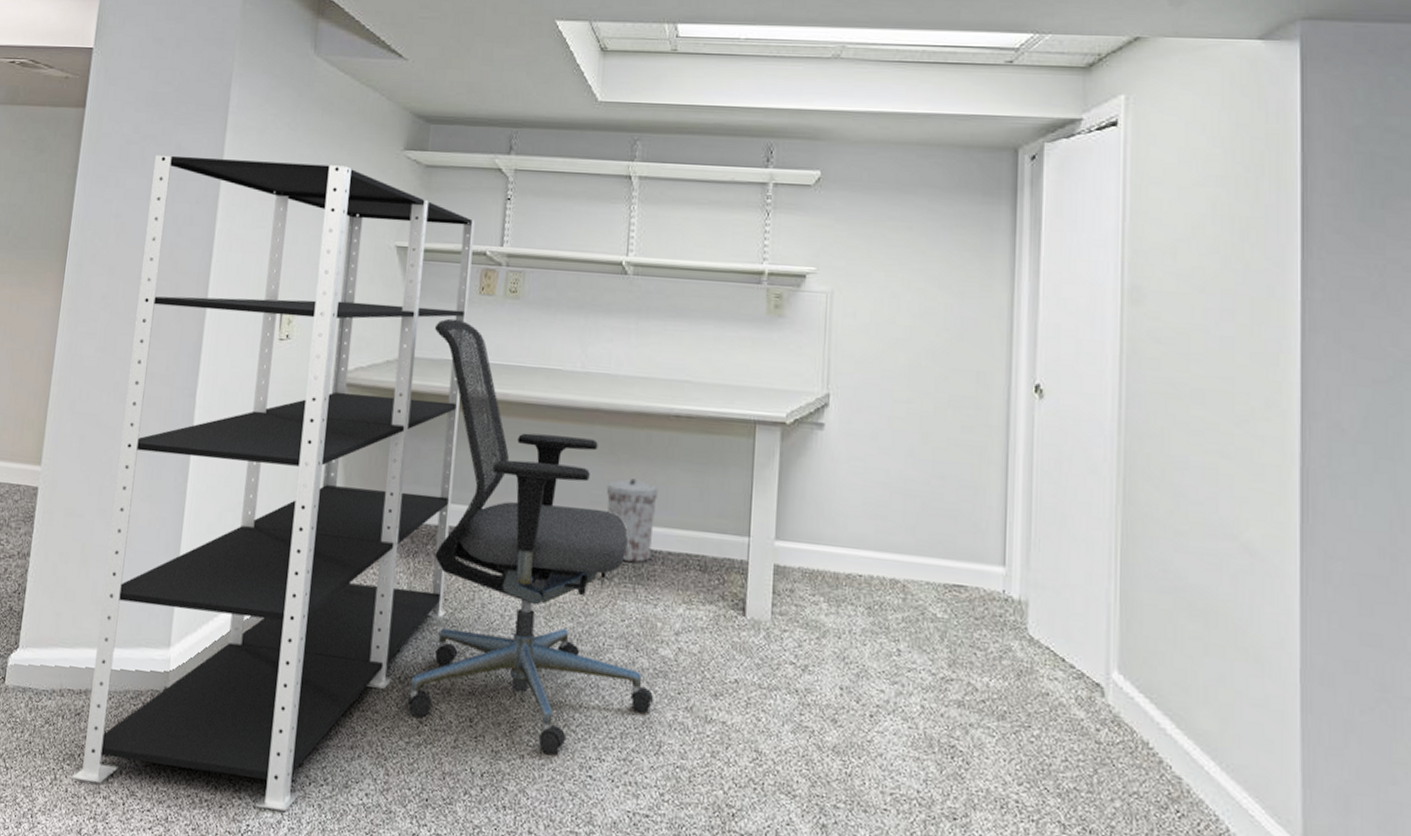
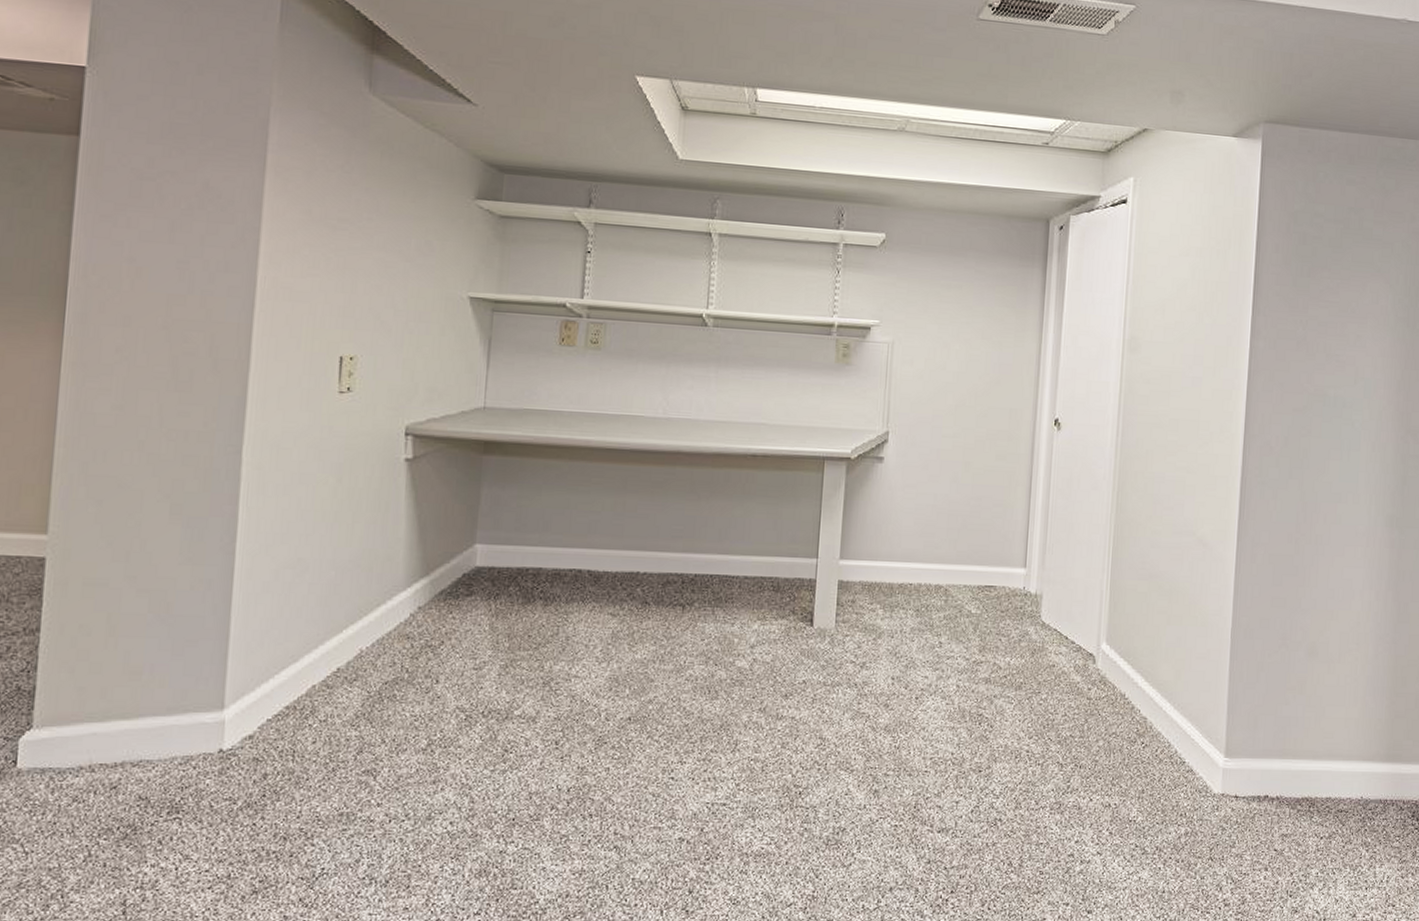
shelving unit: present [72,154,475,811] -> none [111,193,554,853]
office chair: present [407,318,653,754] -> none [491,369,730,763]
trash can: present [606,478,658,563] -> none [687,513,735,589]

